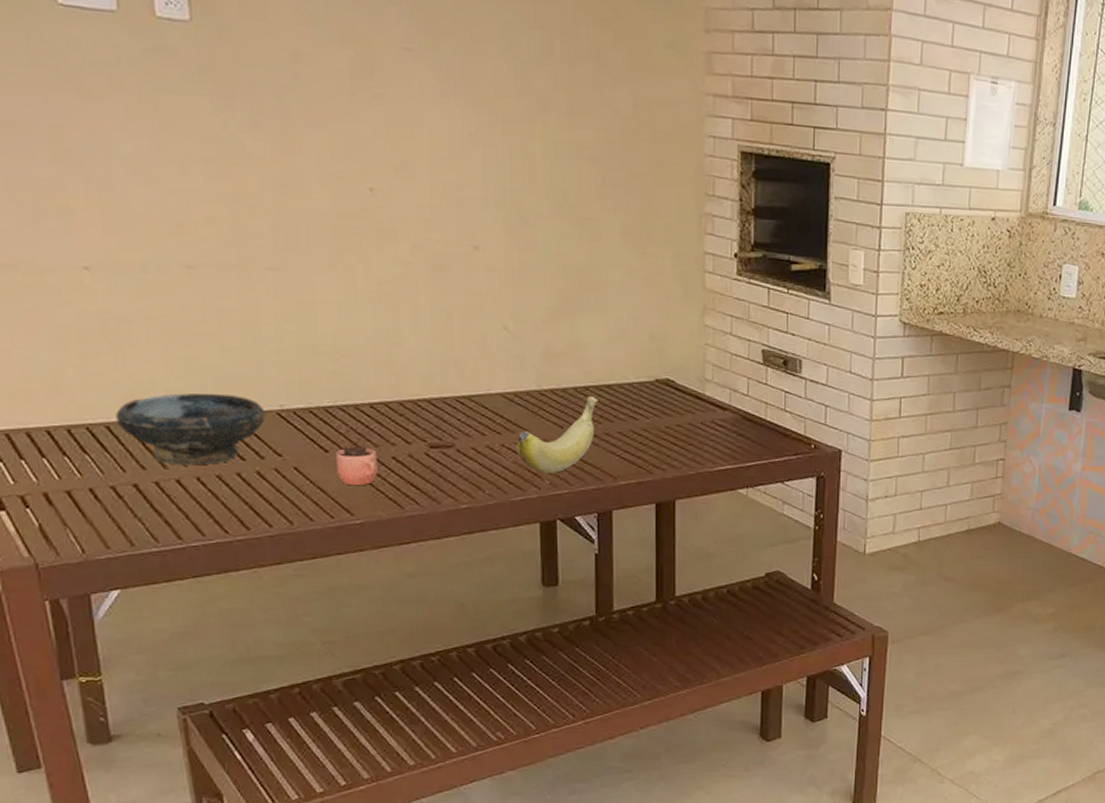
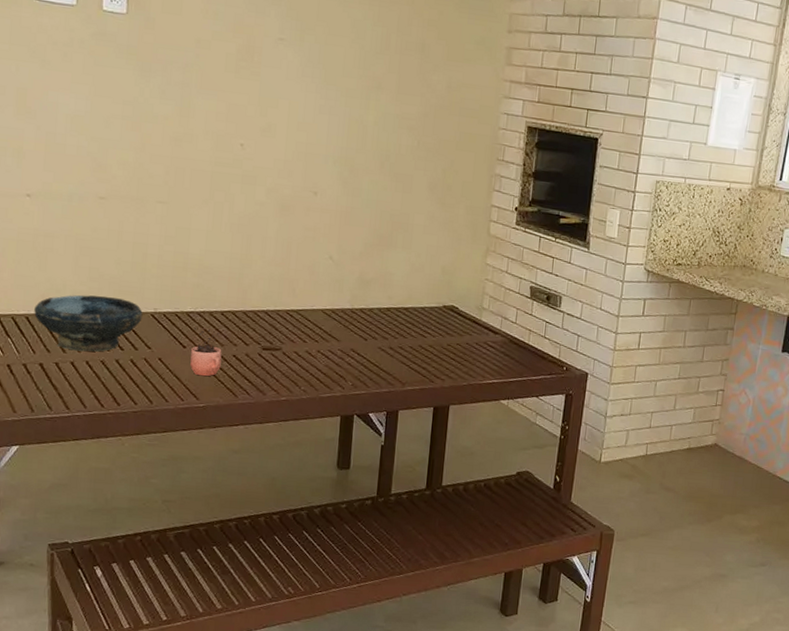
banana: present [516,397,598,473] -> none [328,316,396,377]

